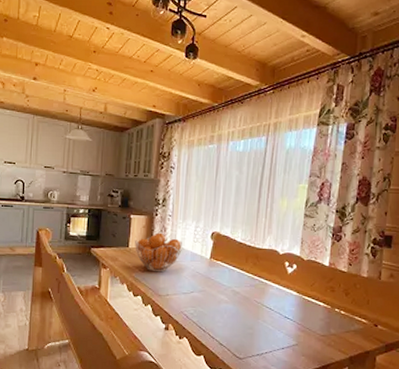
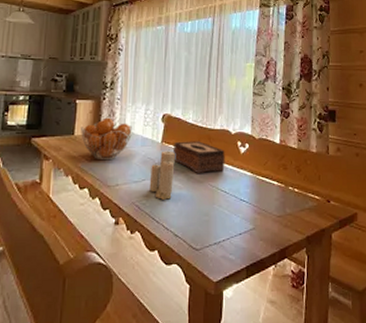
candle: none [197,265,223,312] -> present [149,149,175,200]
tissue box: none [220,258,272,291] -> present [172,141,225,174]

